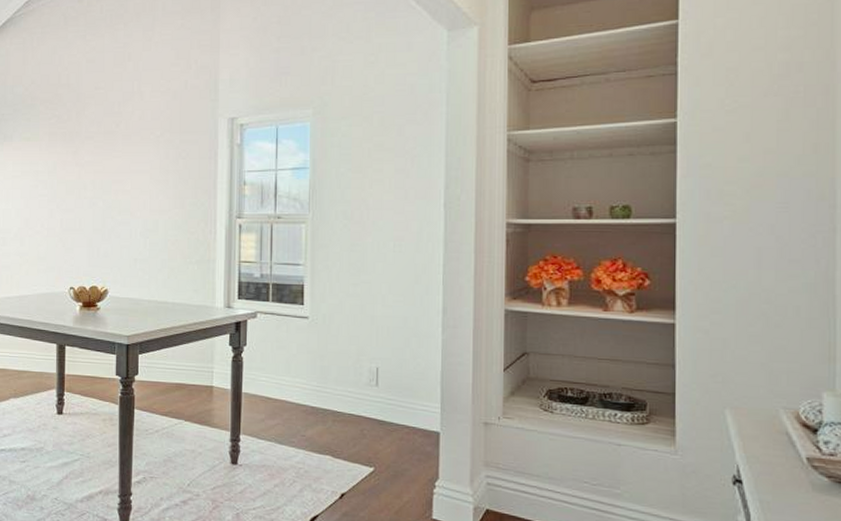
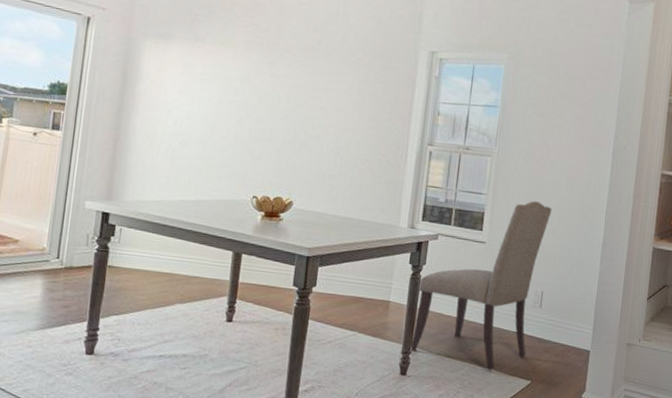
chair: none [239,268,379,457] -> present [411,201,552,370]

